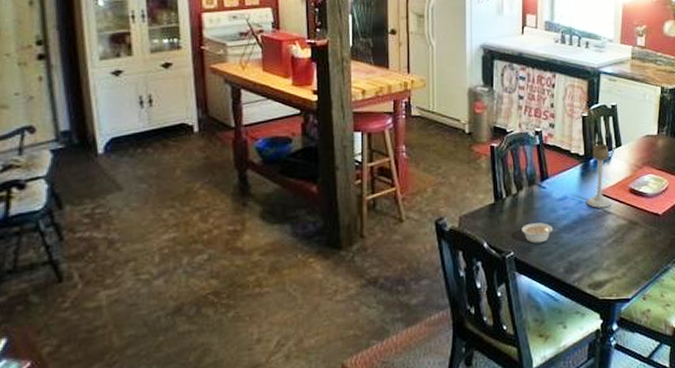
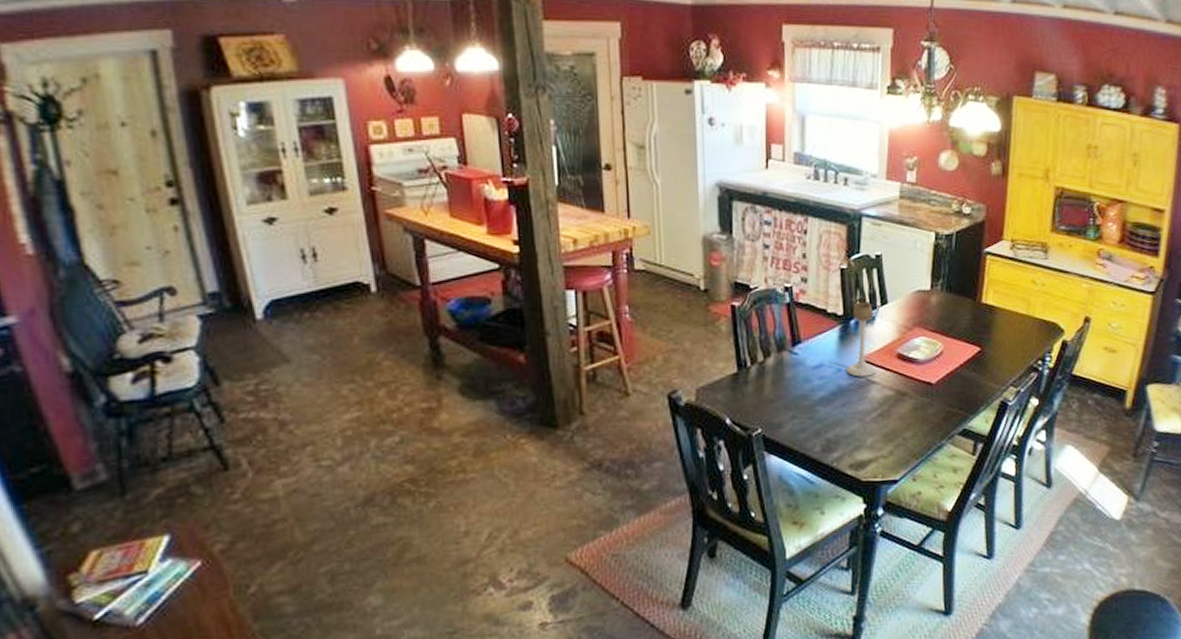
legume: present [521,223,557,243] -> none [770,395,812,419]

